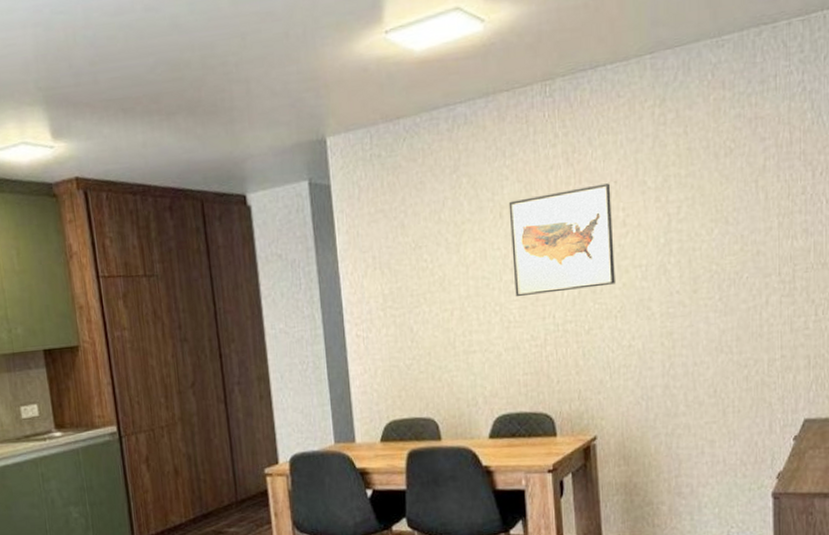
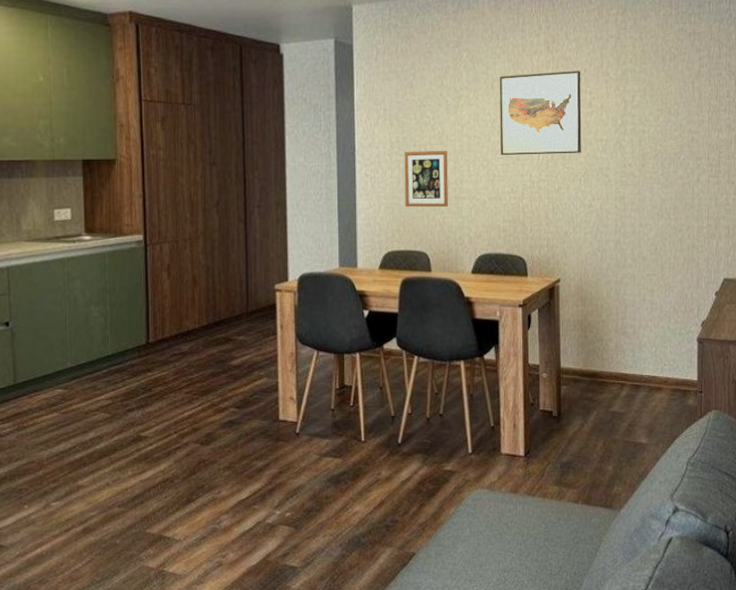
picture frame: none [400,297,456,369] -> present [404,150,448,208]

